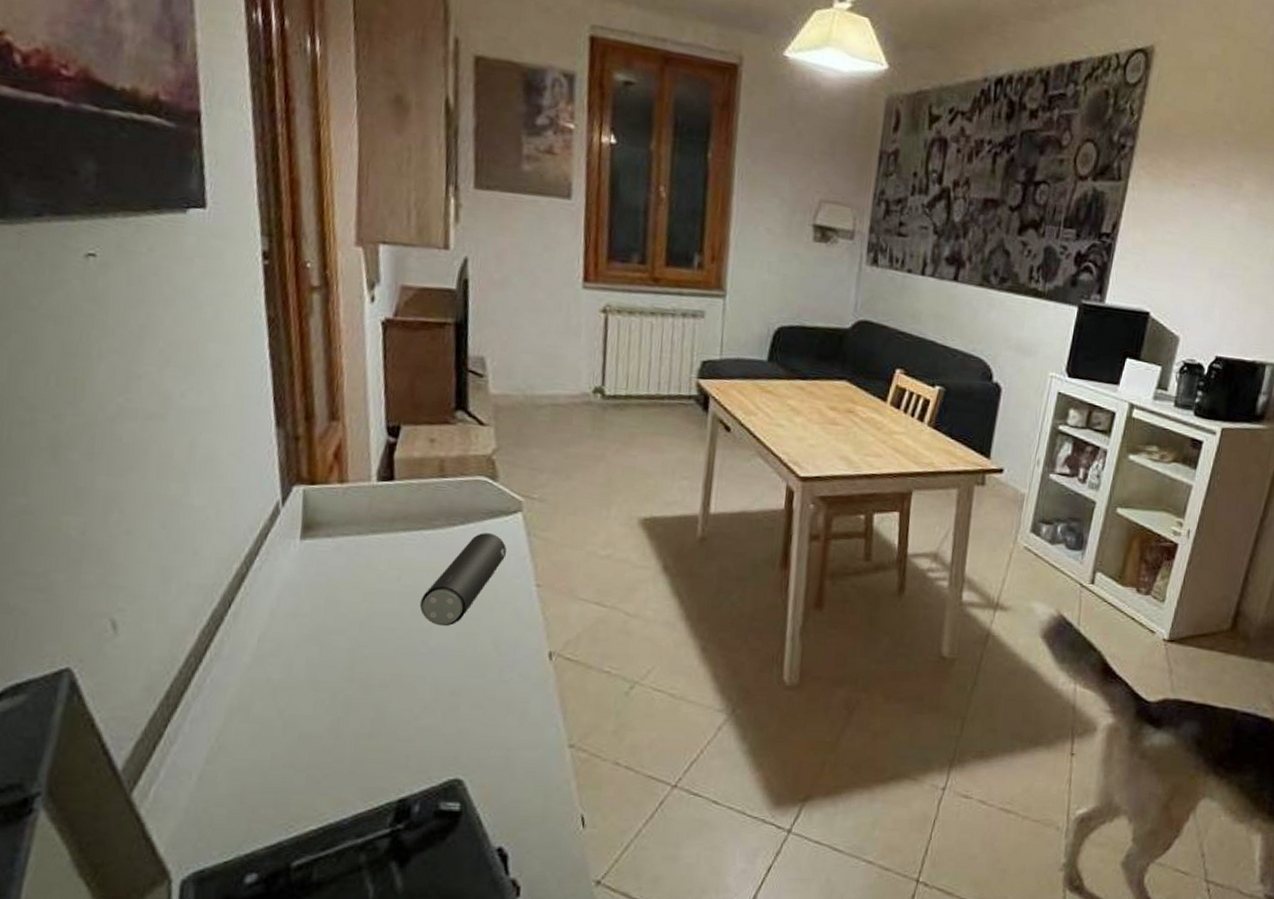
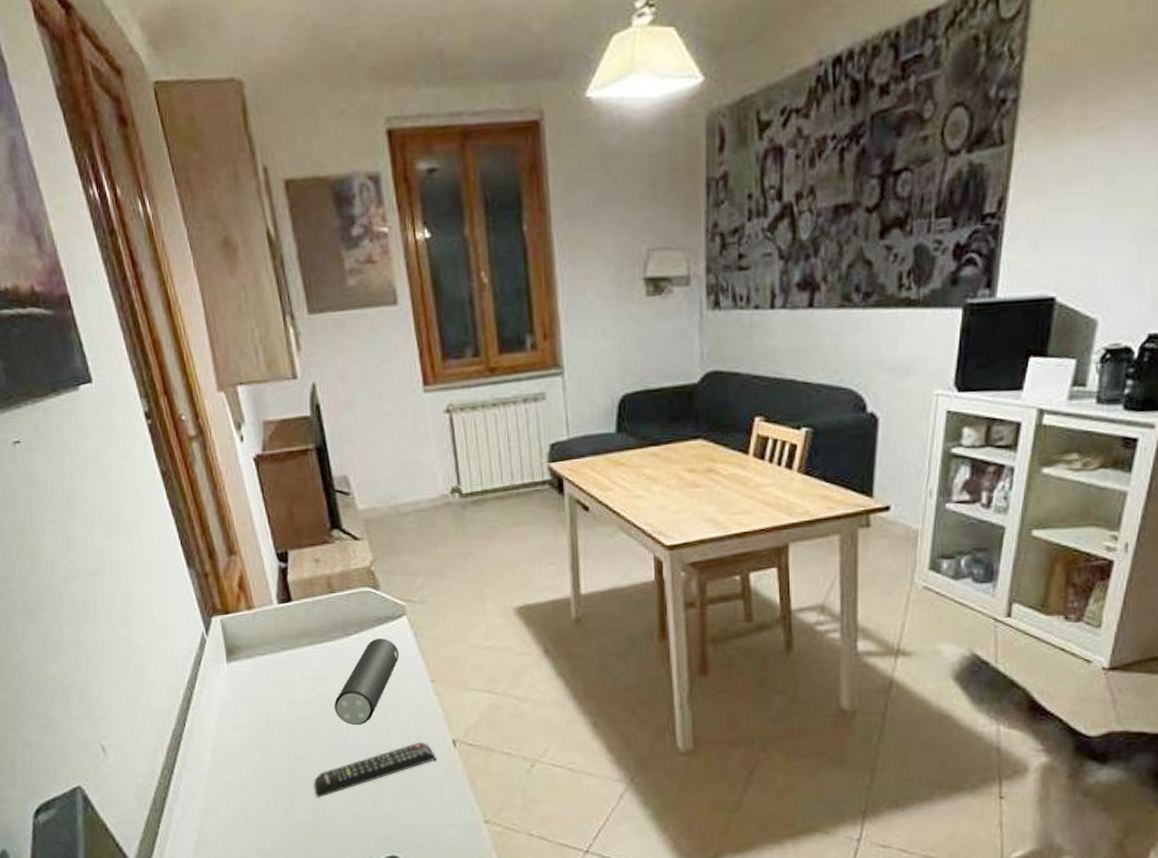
remote control: none [376,651,528,706] -> present [313,742,437,798]

